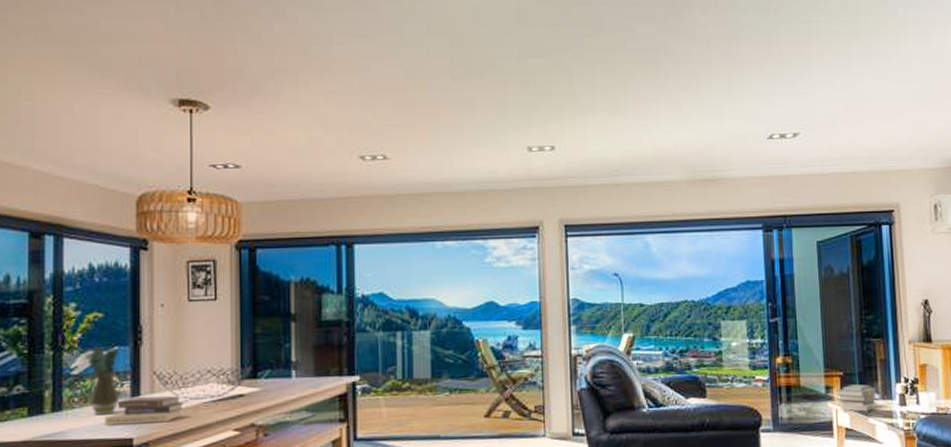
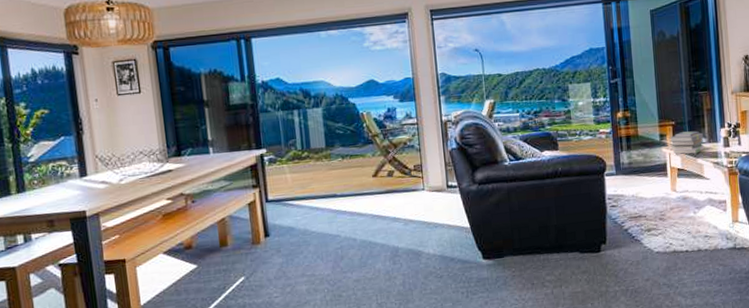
vase: present [86,344,120,415] -> none [39,136,72,194]
books: present [104,396,182,426] -> none [60,174,123,202]

